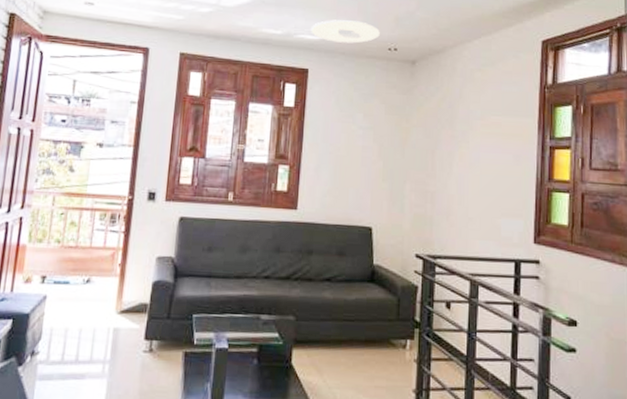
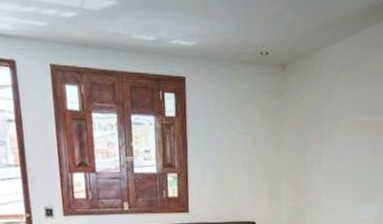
ceiling light: present [311,19,380,44] -> none [183,23,251,48]

